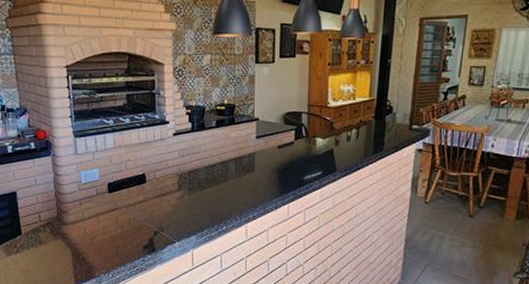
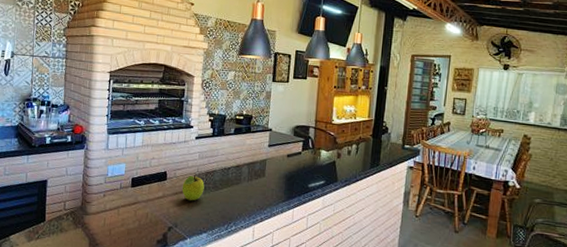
fruit: none [164,174,188,203] -> present [182,174,205,201]

